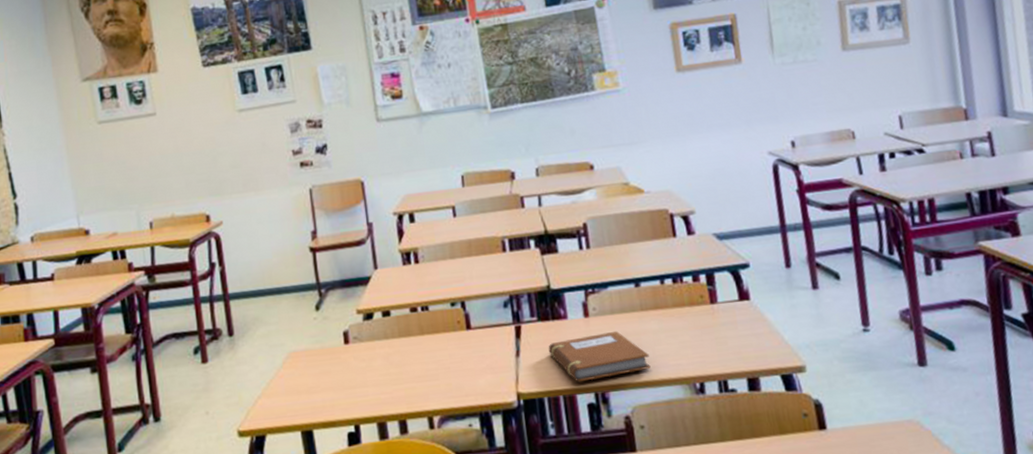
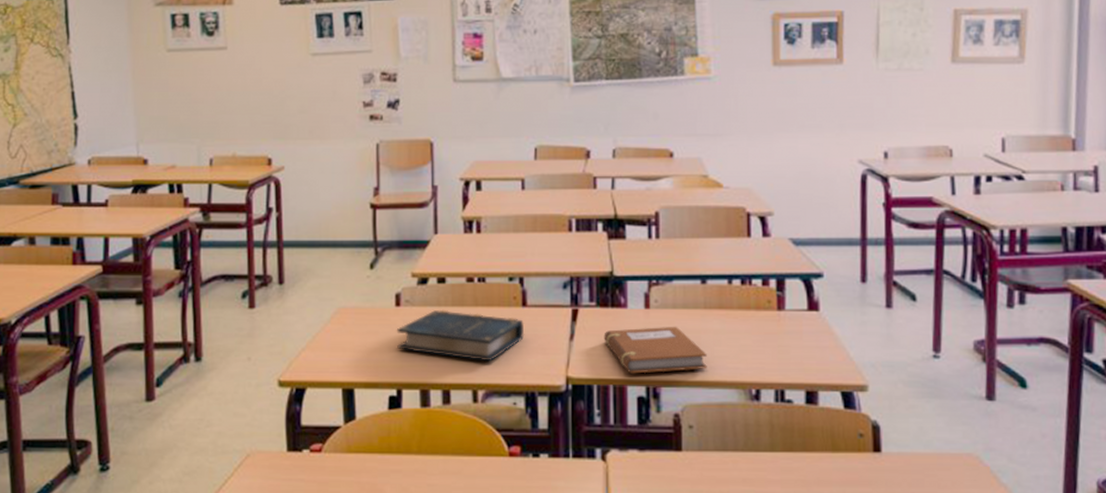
book: none [347,341,472,388] -> present [396,309,525,362]

